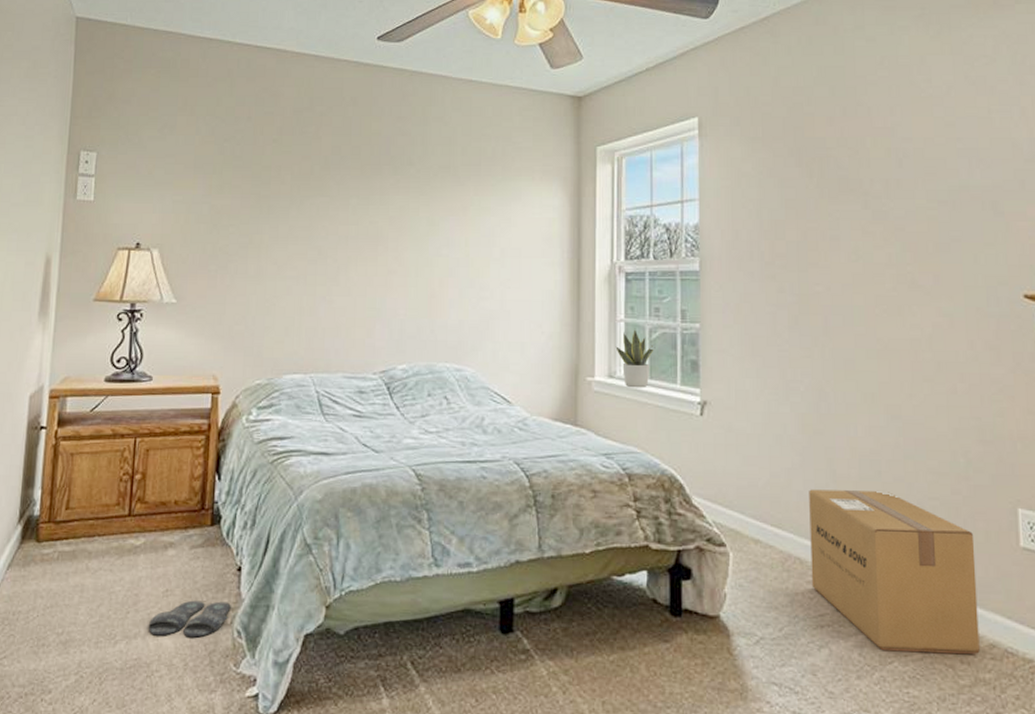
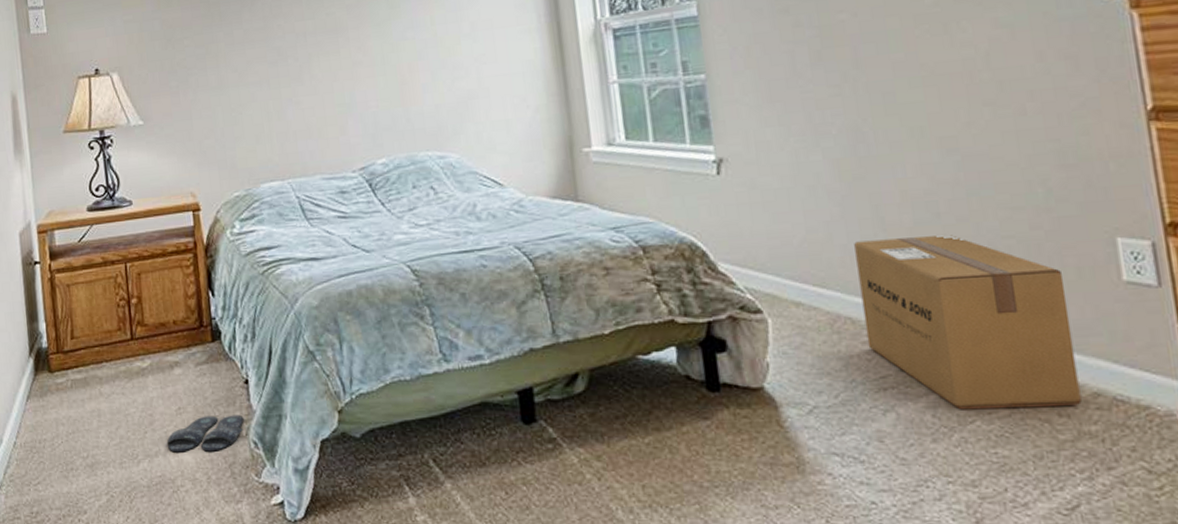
potted plant: present [615,328,656,388] -> none [611,88,657,154]

